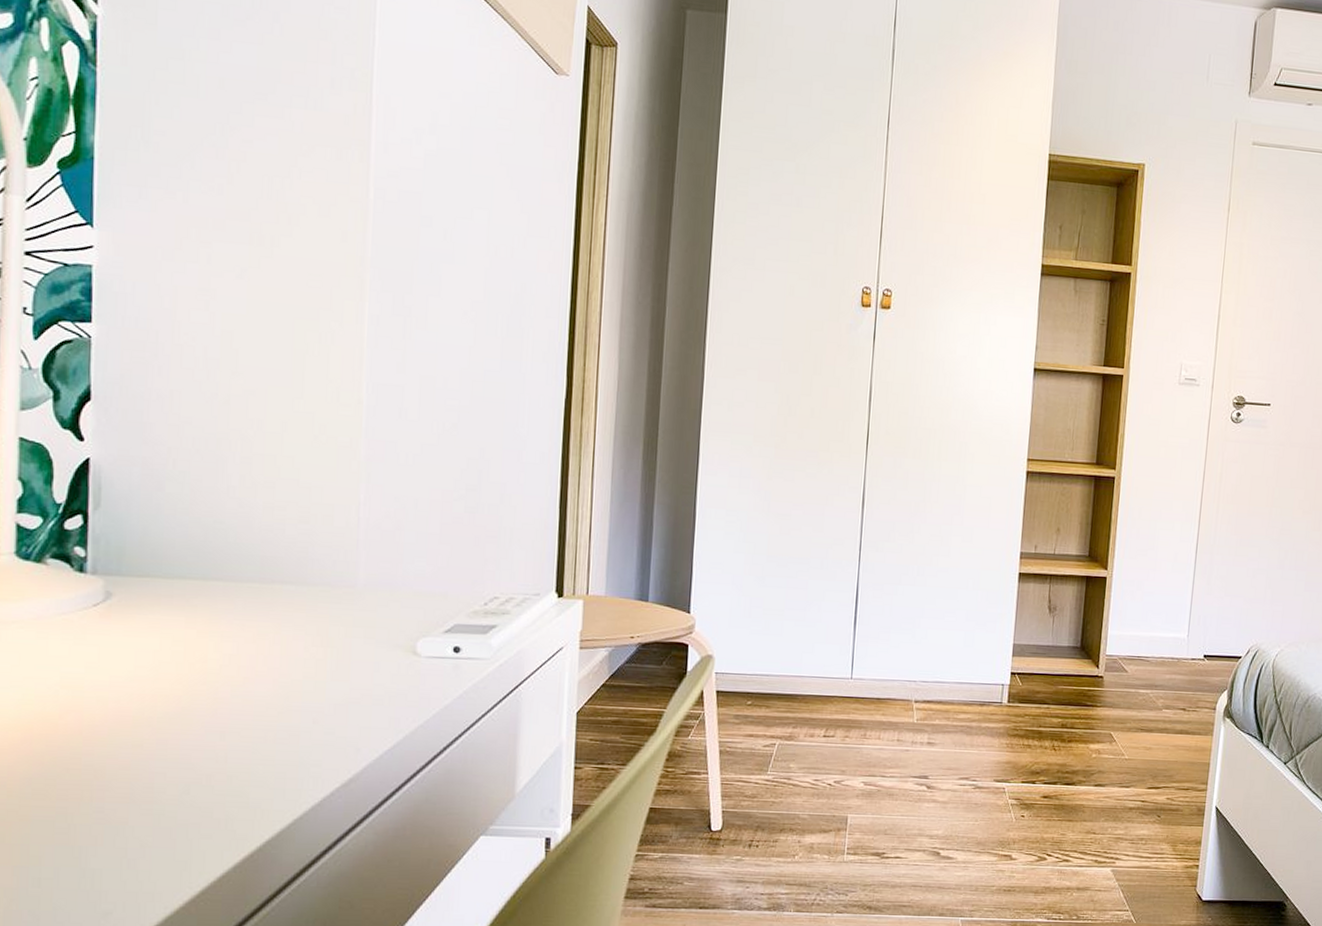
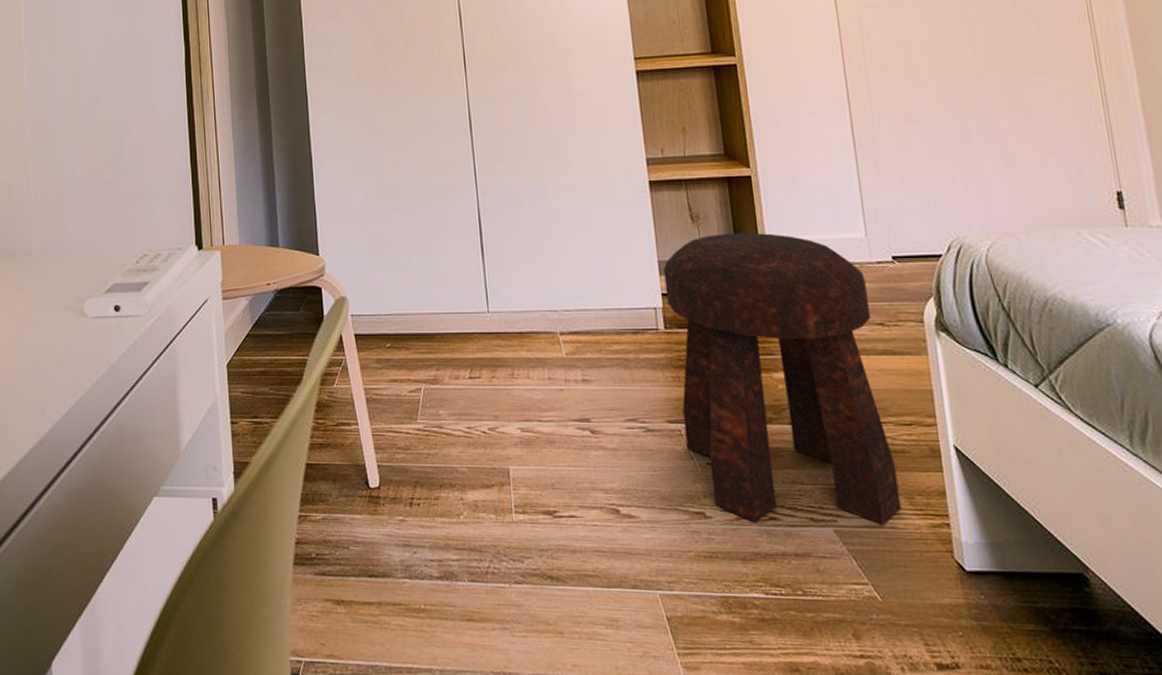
stool: none [1007,625,1179,867] -> present [663,232,901,526]

